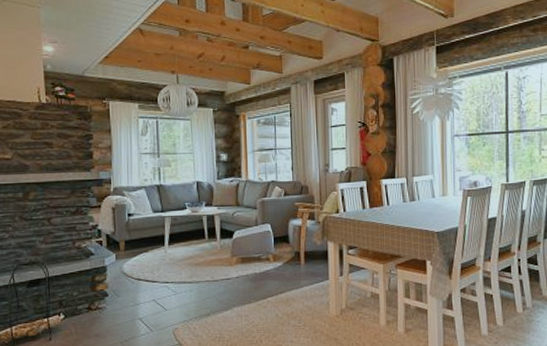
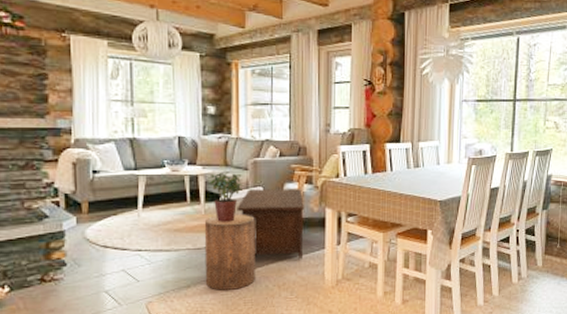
stool: none [220,248,266,319] -> present [204,214,255,290]
potted plant: none [224,211,253,256] -> present [209,172,244,222]
cabinet: none [248,224,308,290] -> present [237,189,304,260]

